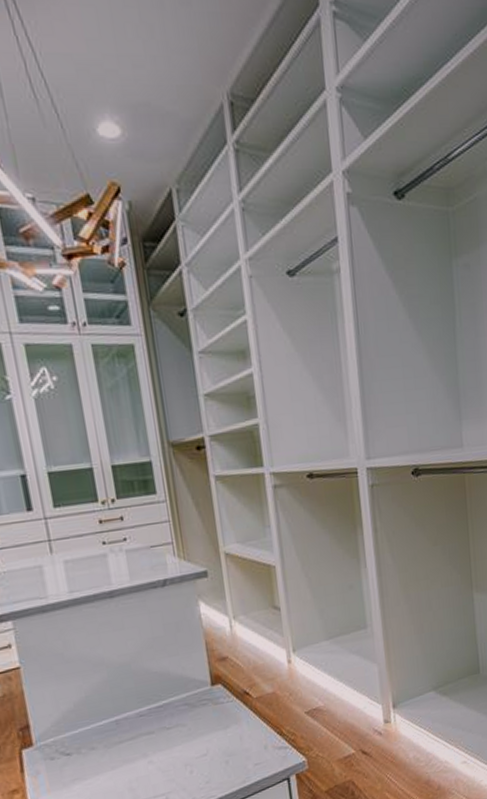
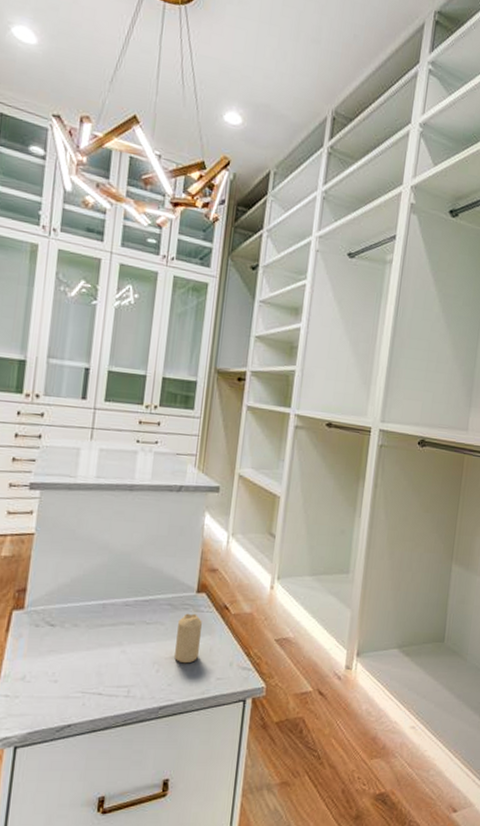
candle: none [200,707,230,759] -> present [174,613,202,664]

